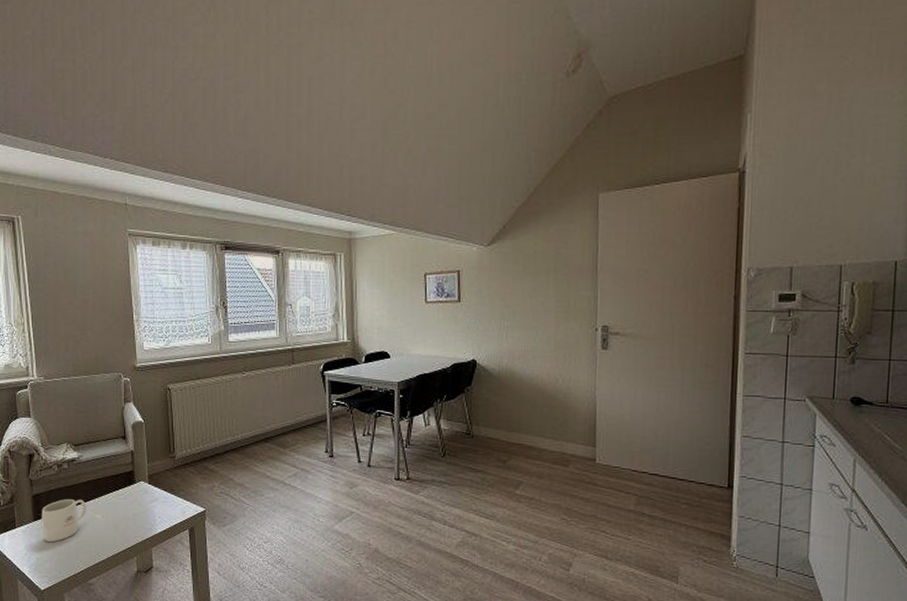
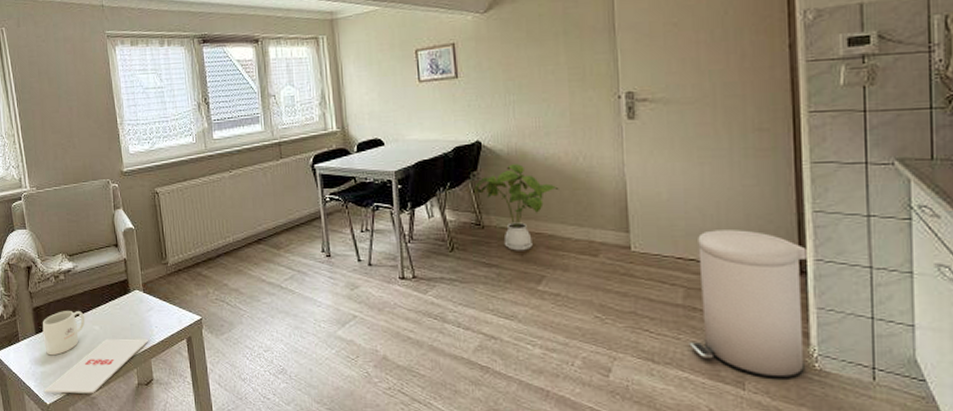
magazine: none [38,527,151,581] -> present [43,338,149,394]
house plant: none [467,382,540,459] -> present [474,164,559,251]
pedal bin: none [637,448,735,575] -> present [689,230,807,379]

